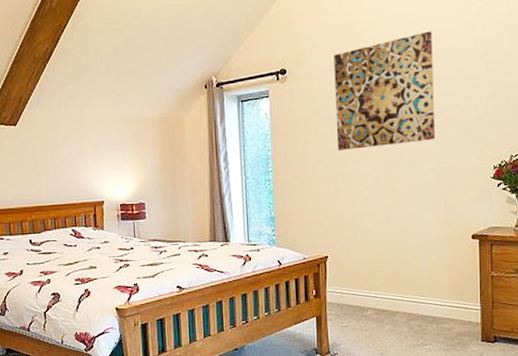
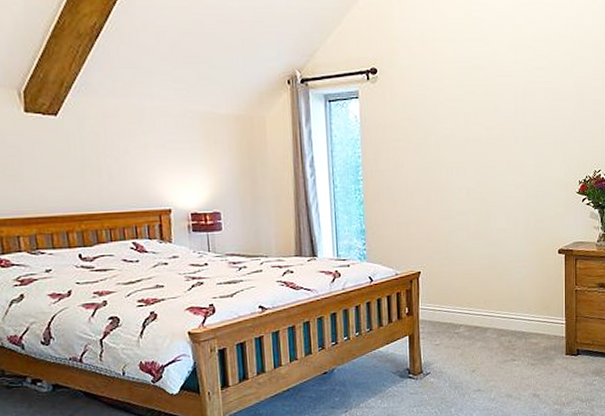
wall art: present [334,31,436,150] -> none [427,39,526,160]

